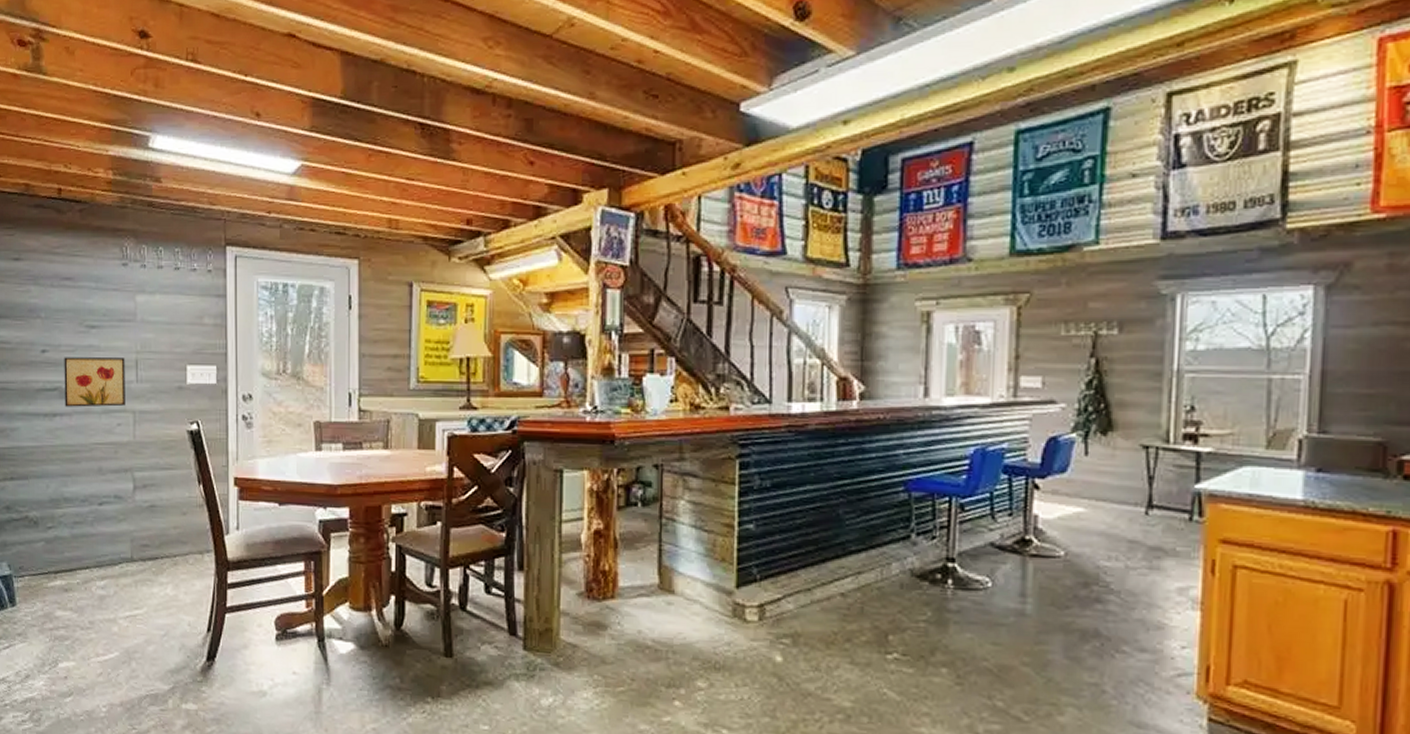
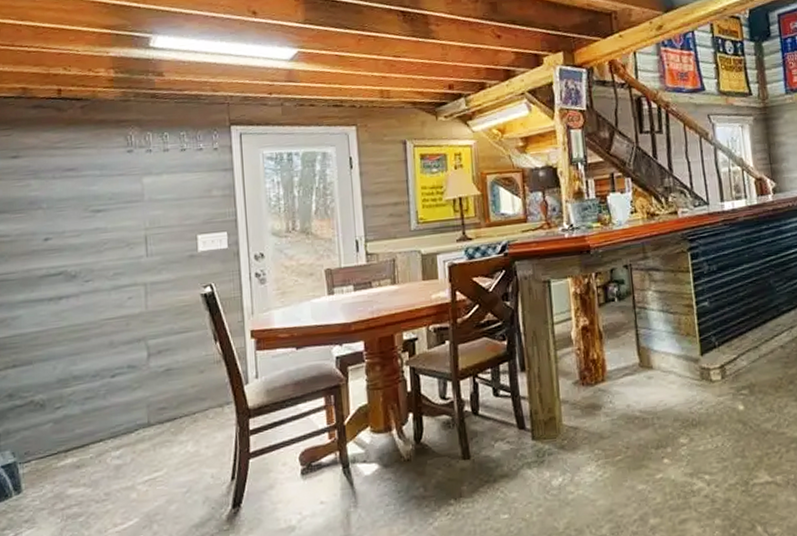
wall art: present [64,357,125,407] -> none [69,236,136,289]

